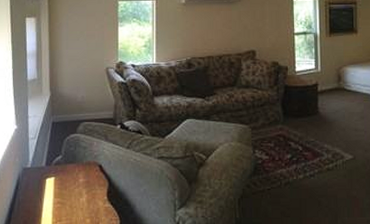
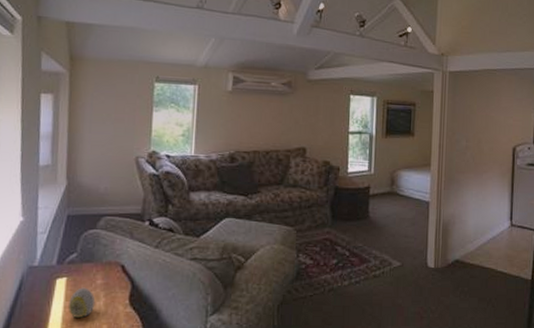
decorative egg: none [57,185,79,213] -> present [69,287,96,318]

